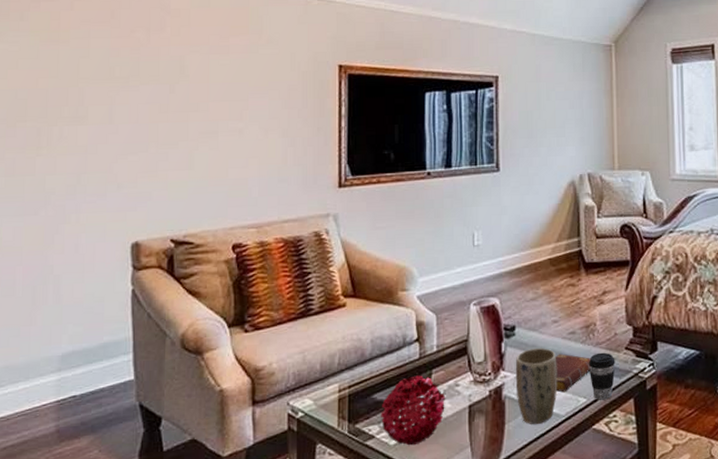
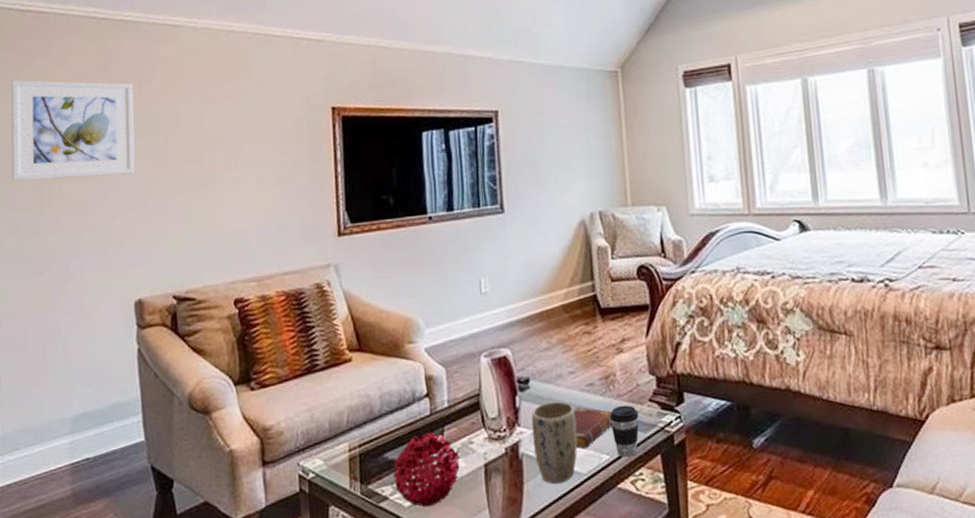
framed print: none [10,23,142,122] -> present [10,80,135,181]

